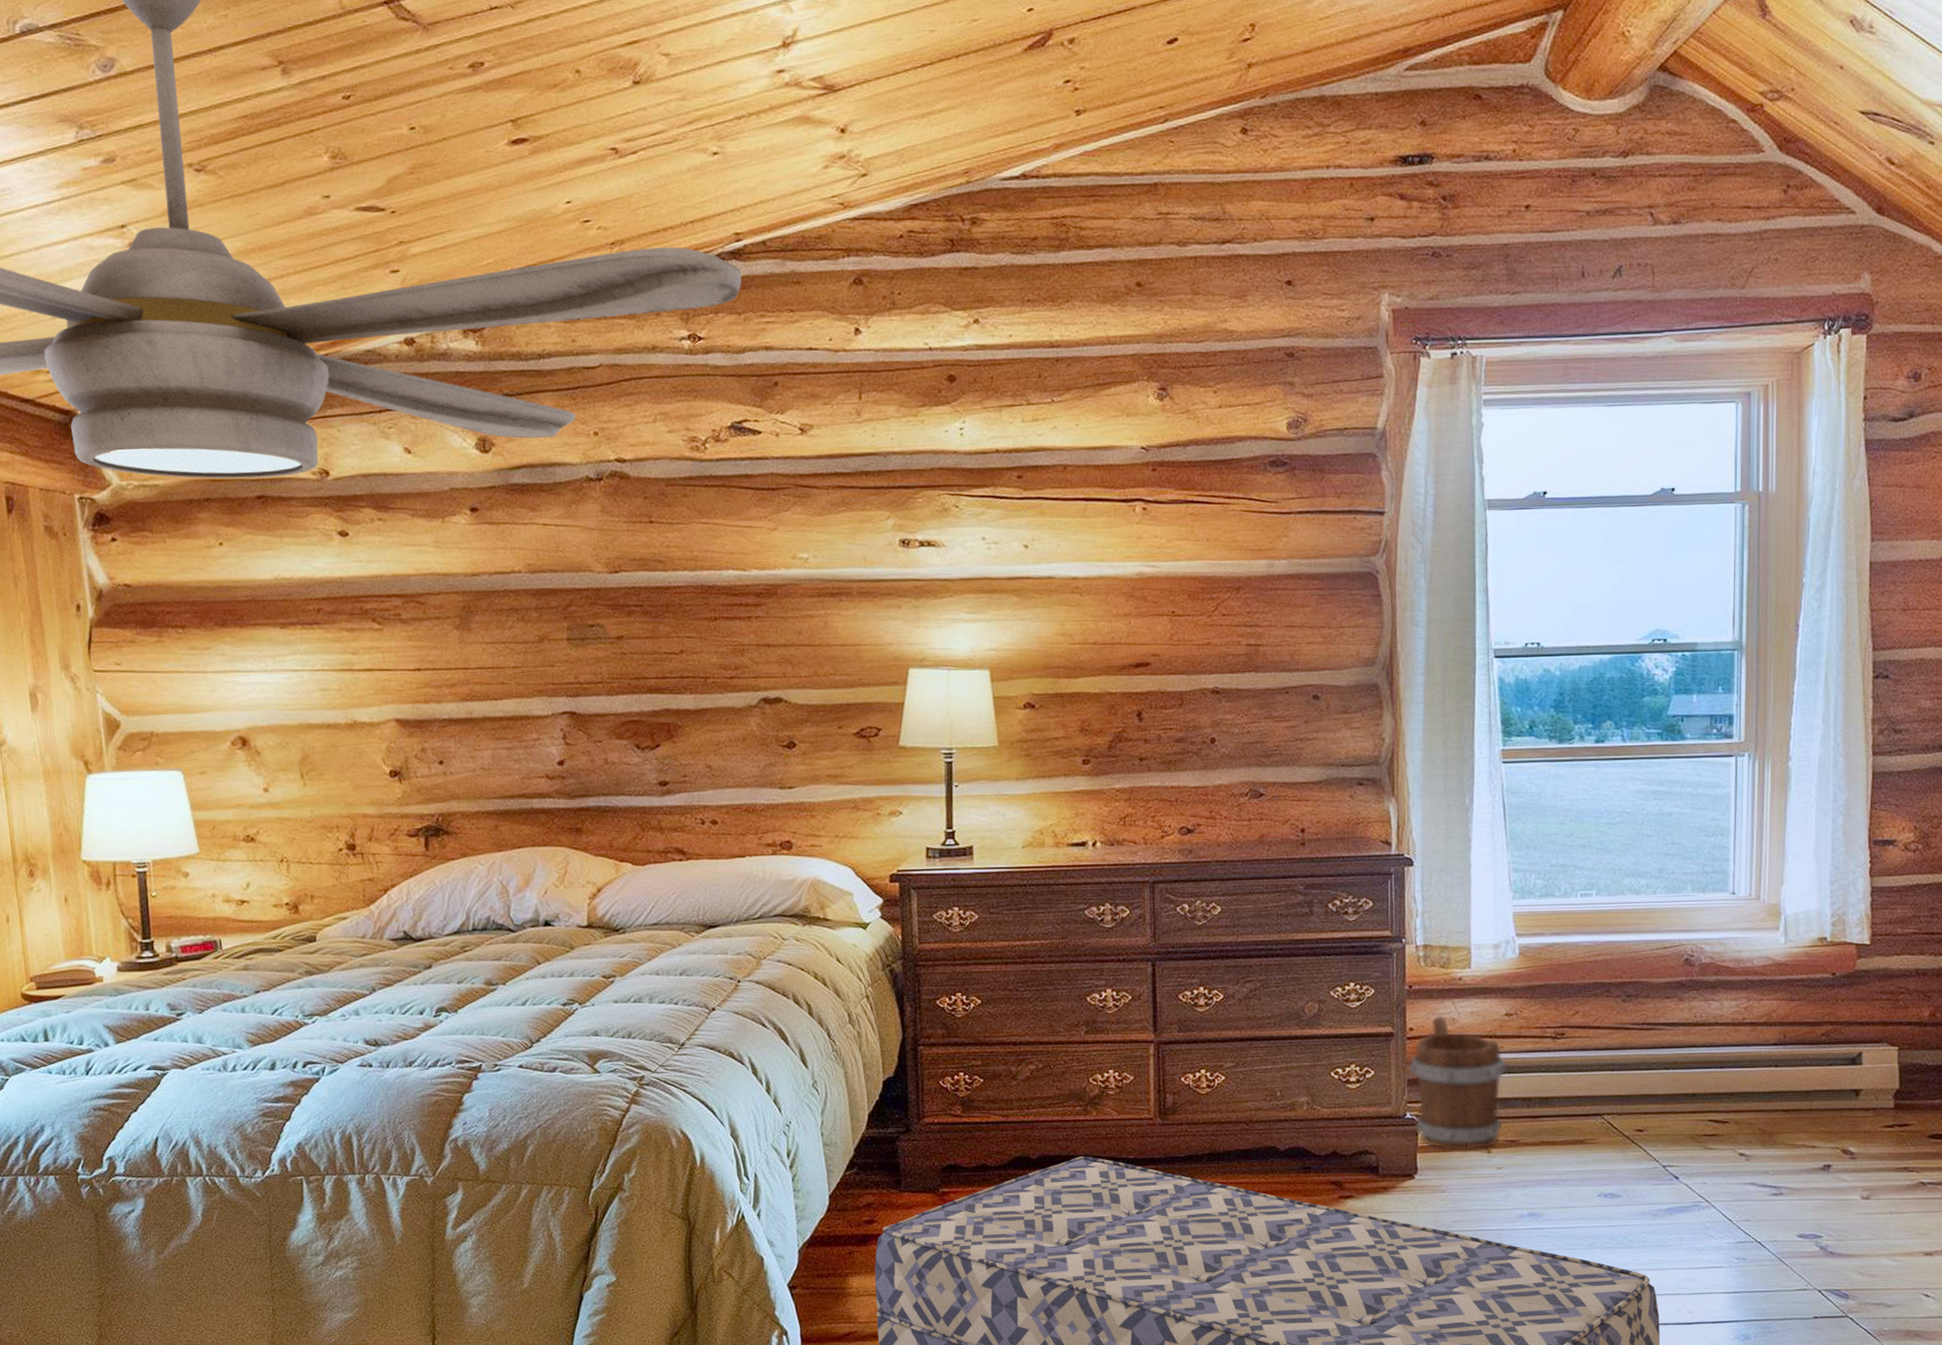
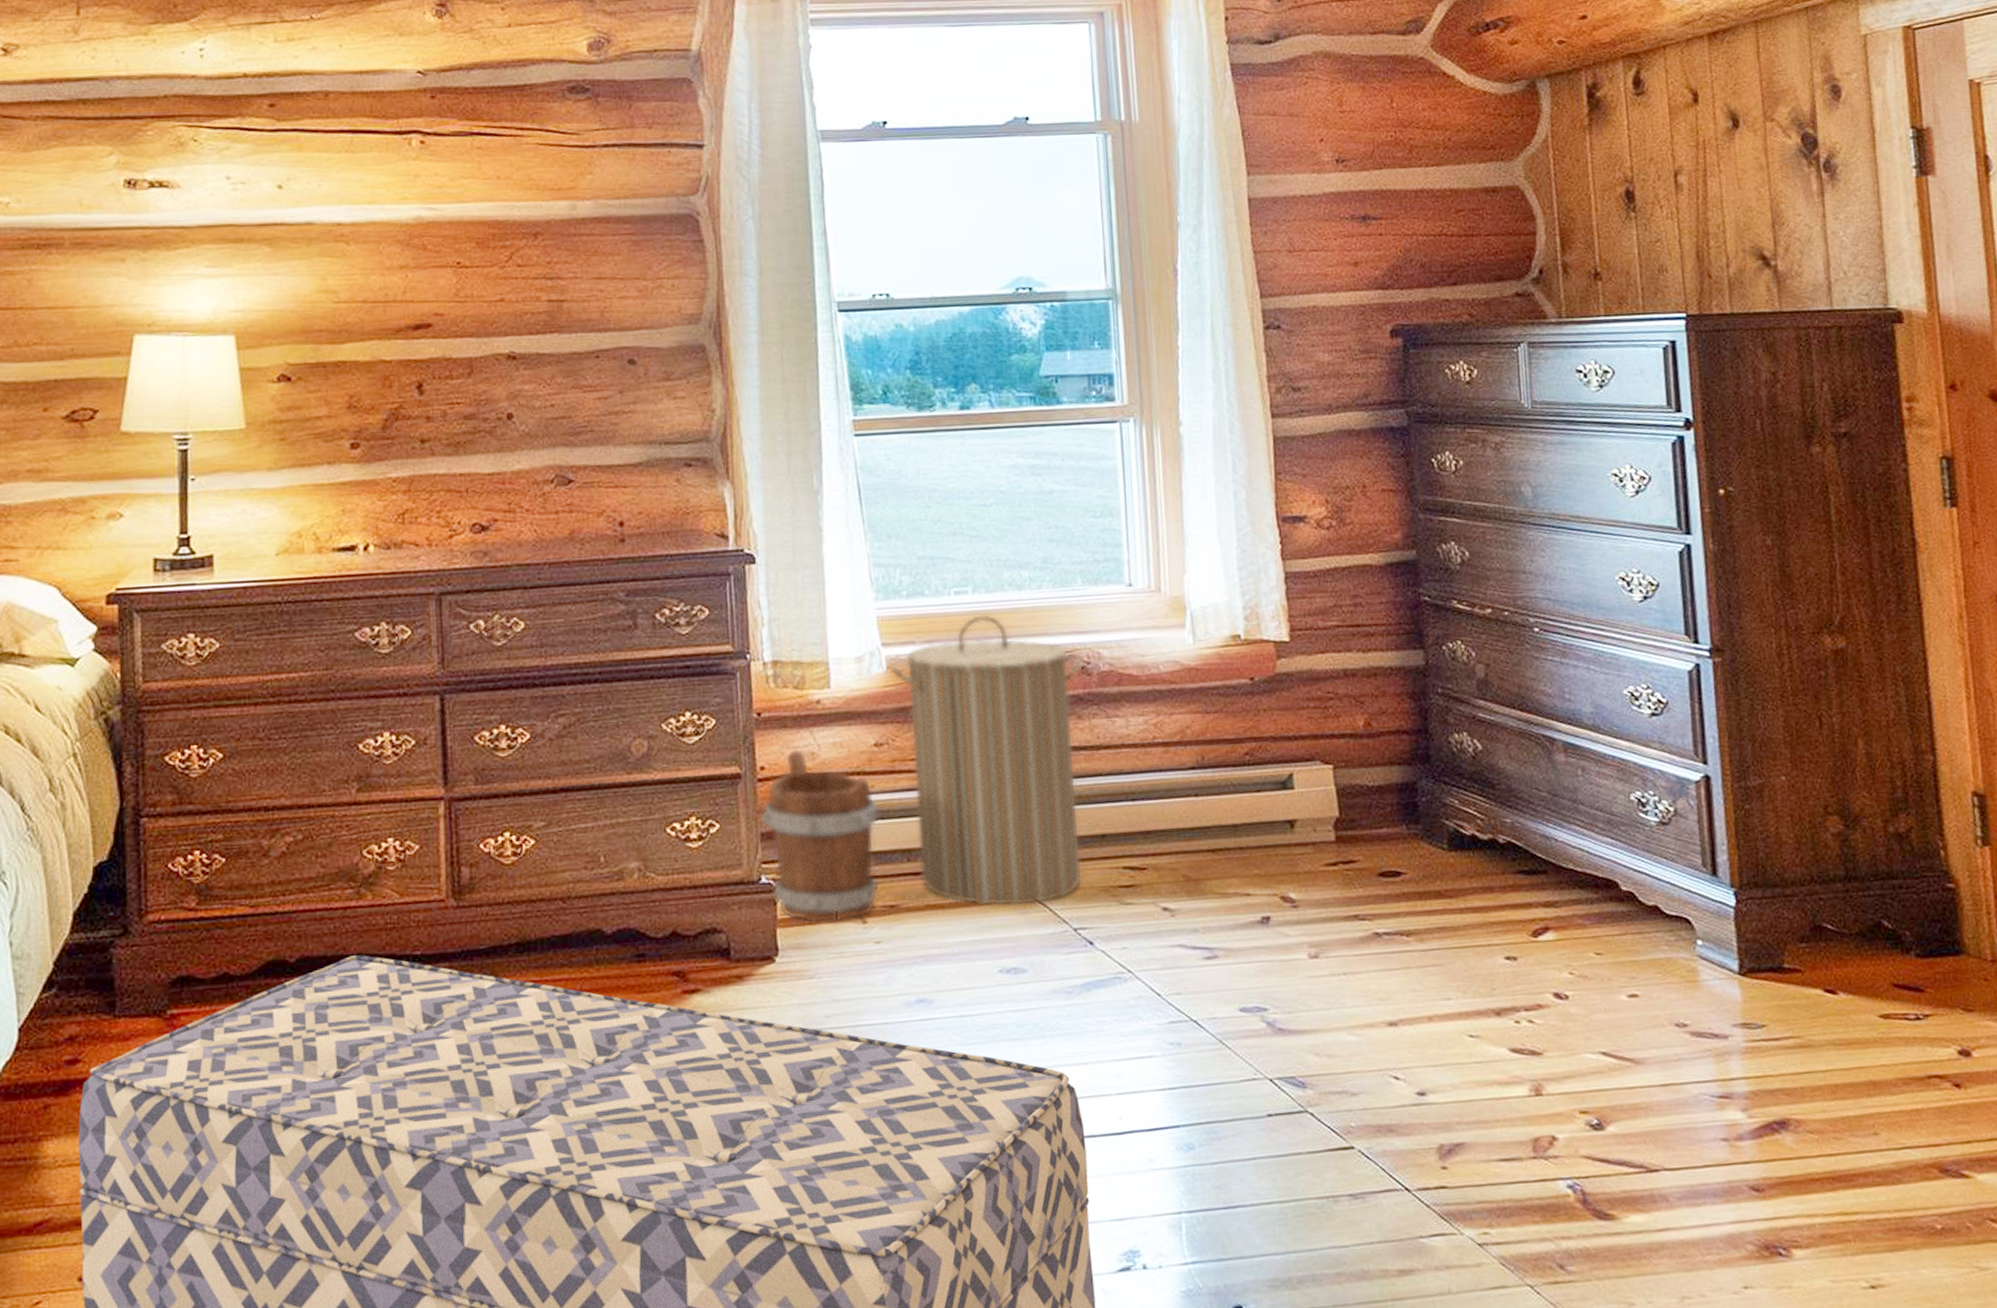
laundry hamper: none [1522,912,1688,1146] -> present [890,613,1084,907]

